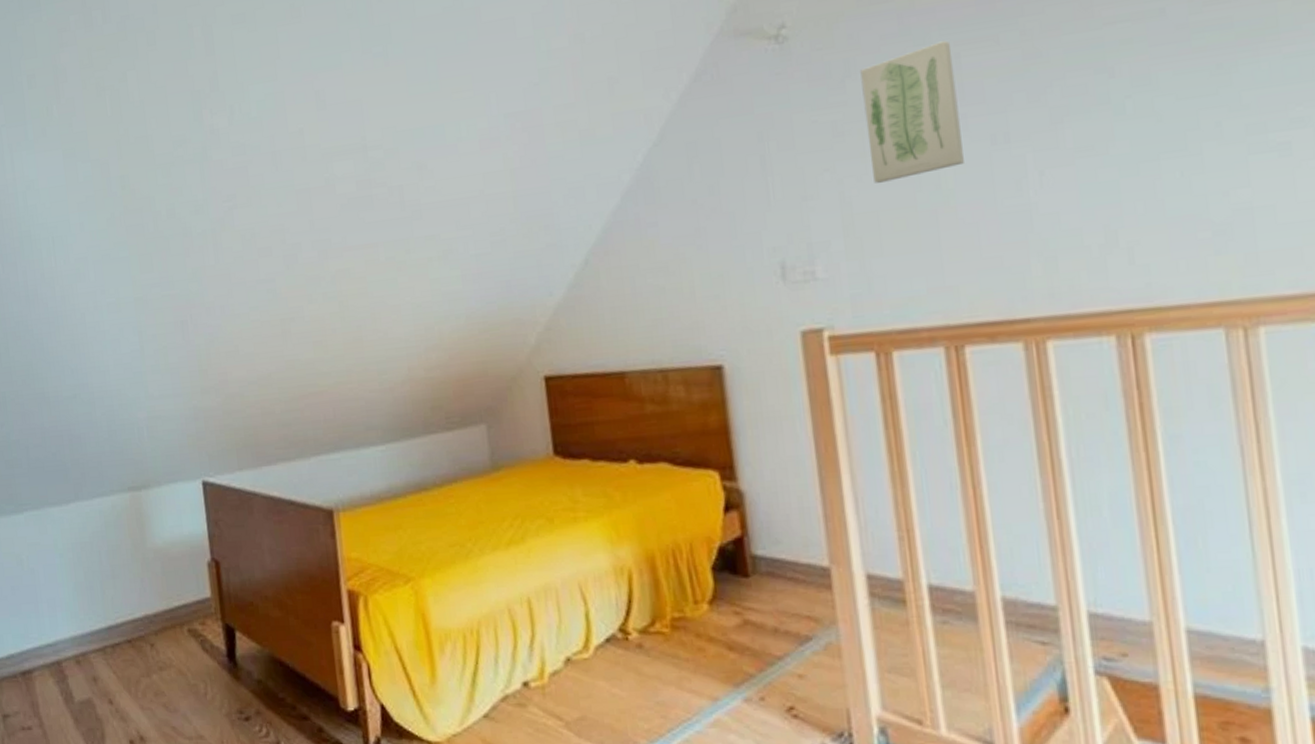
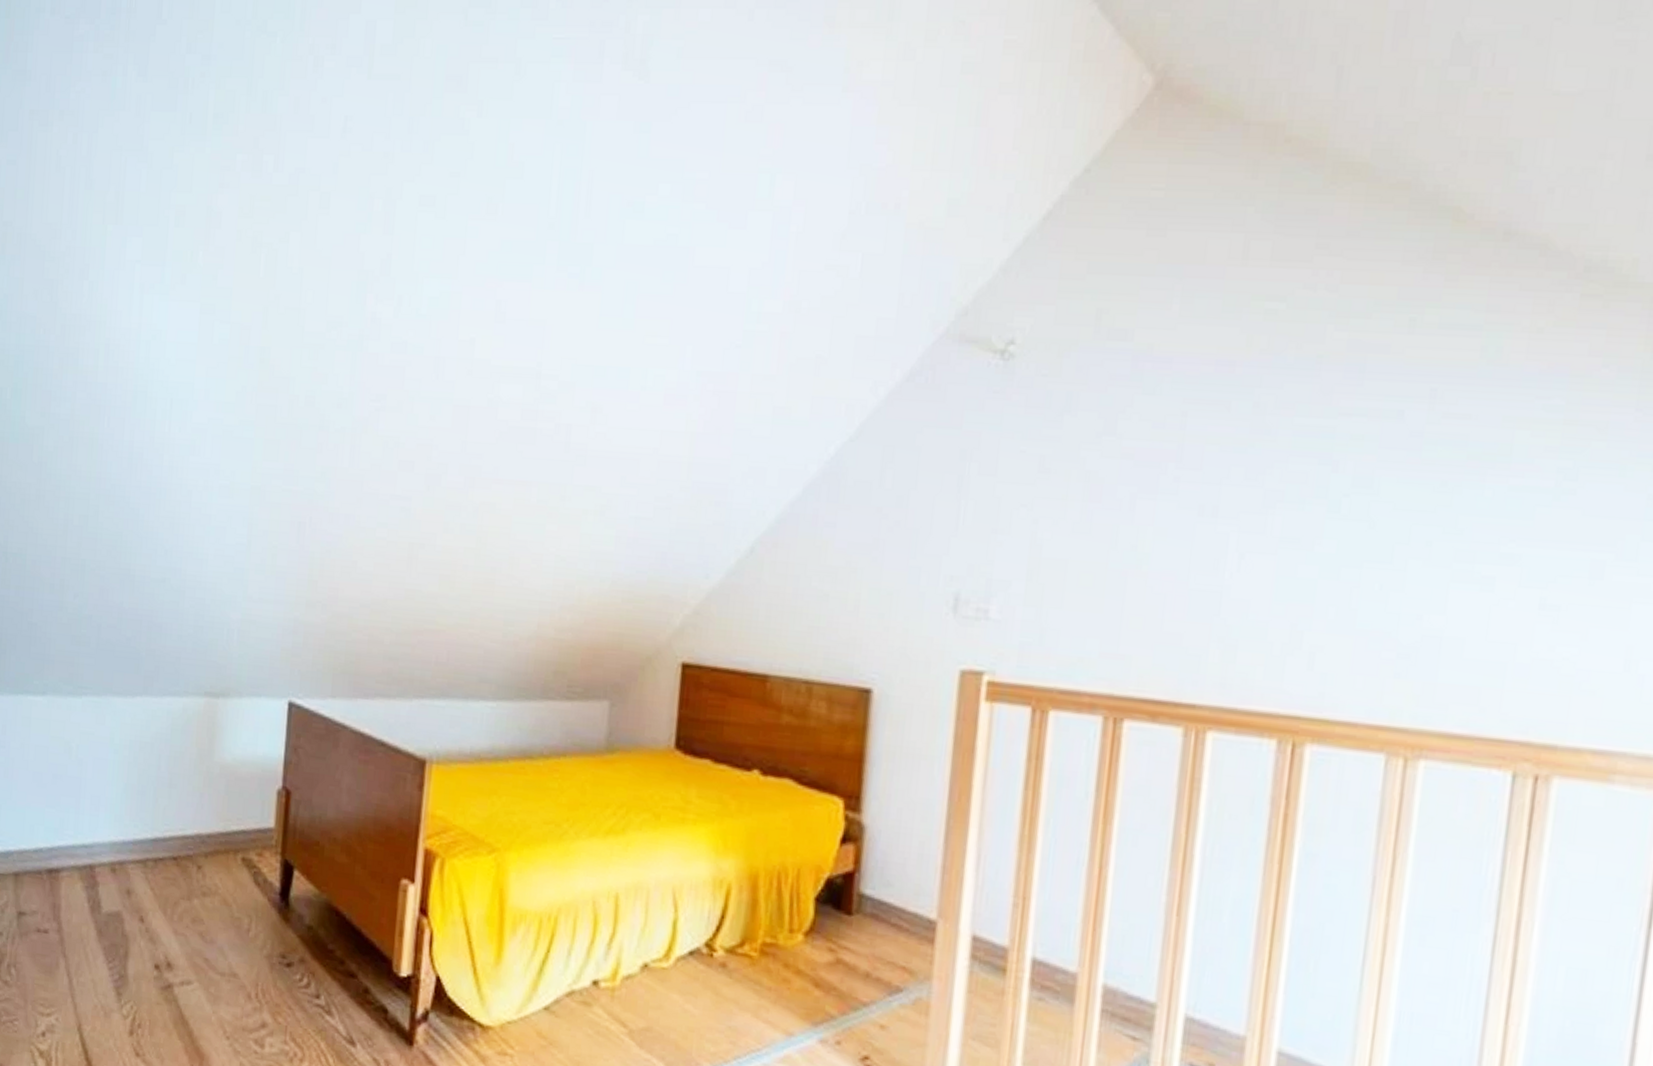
wall art: present [860,40,964,183] -> none [1070,395,1181,532]

